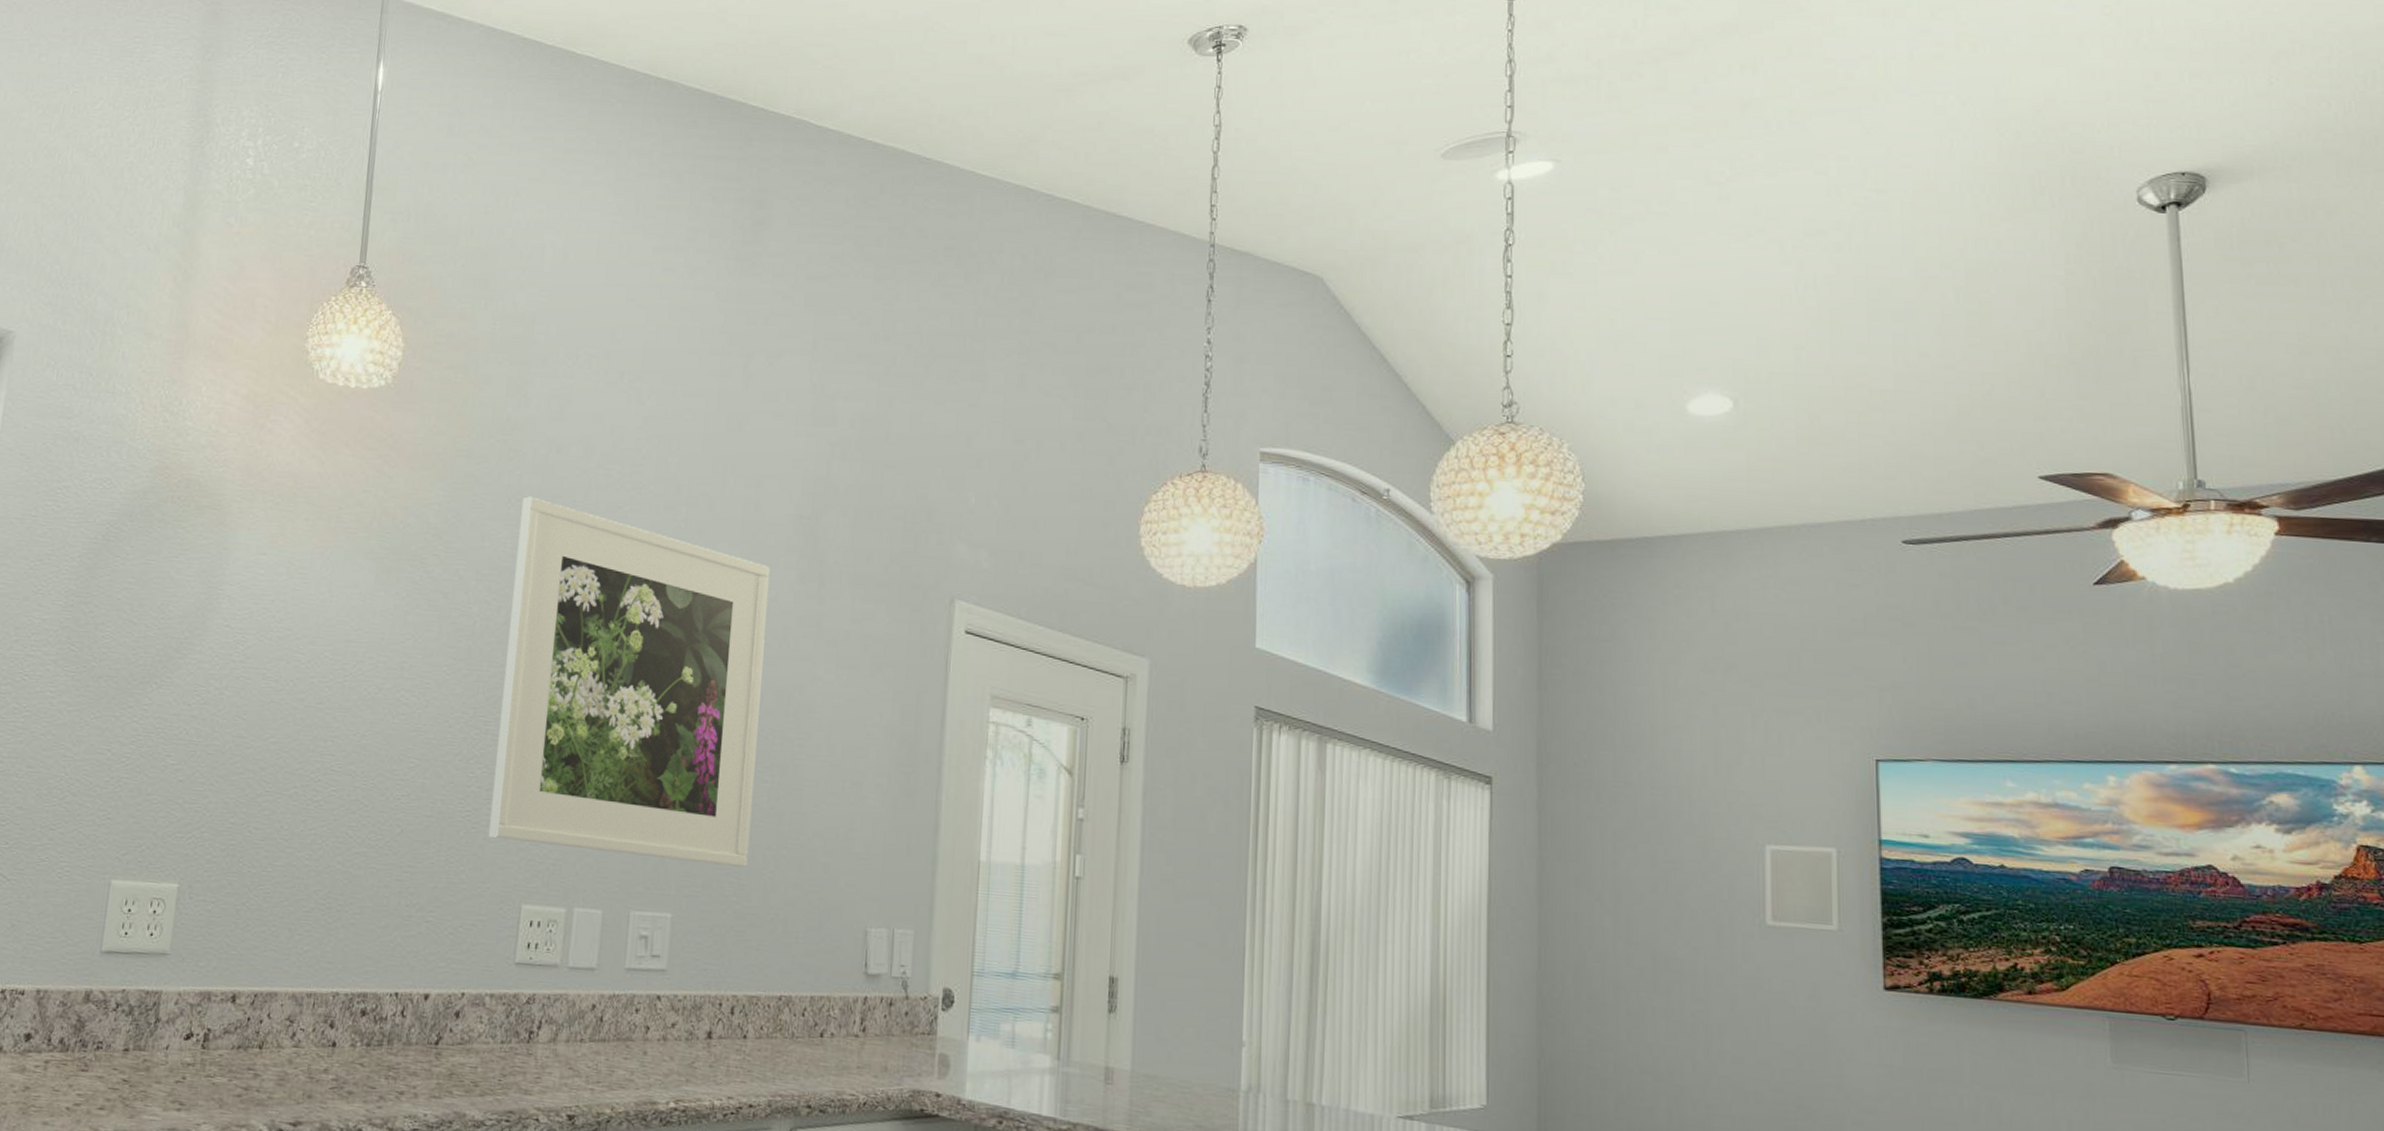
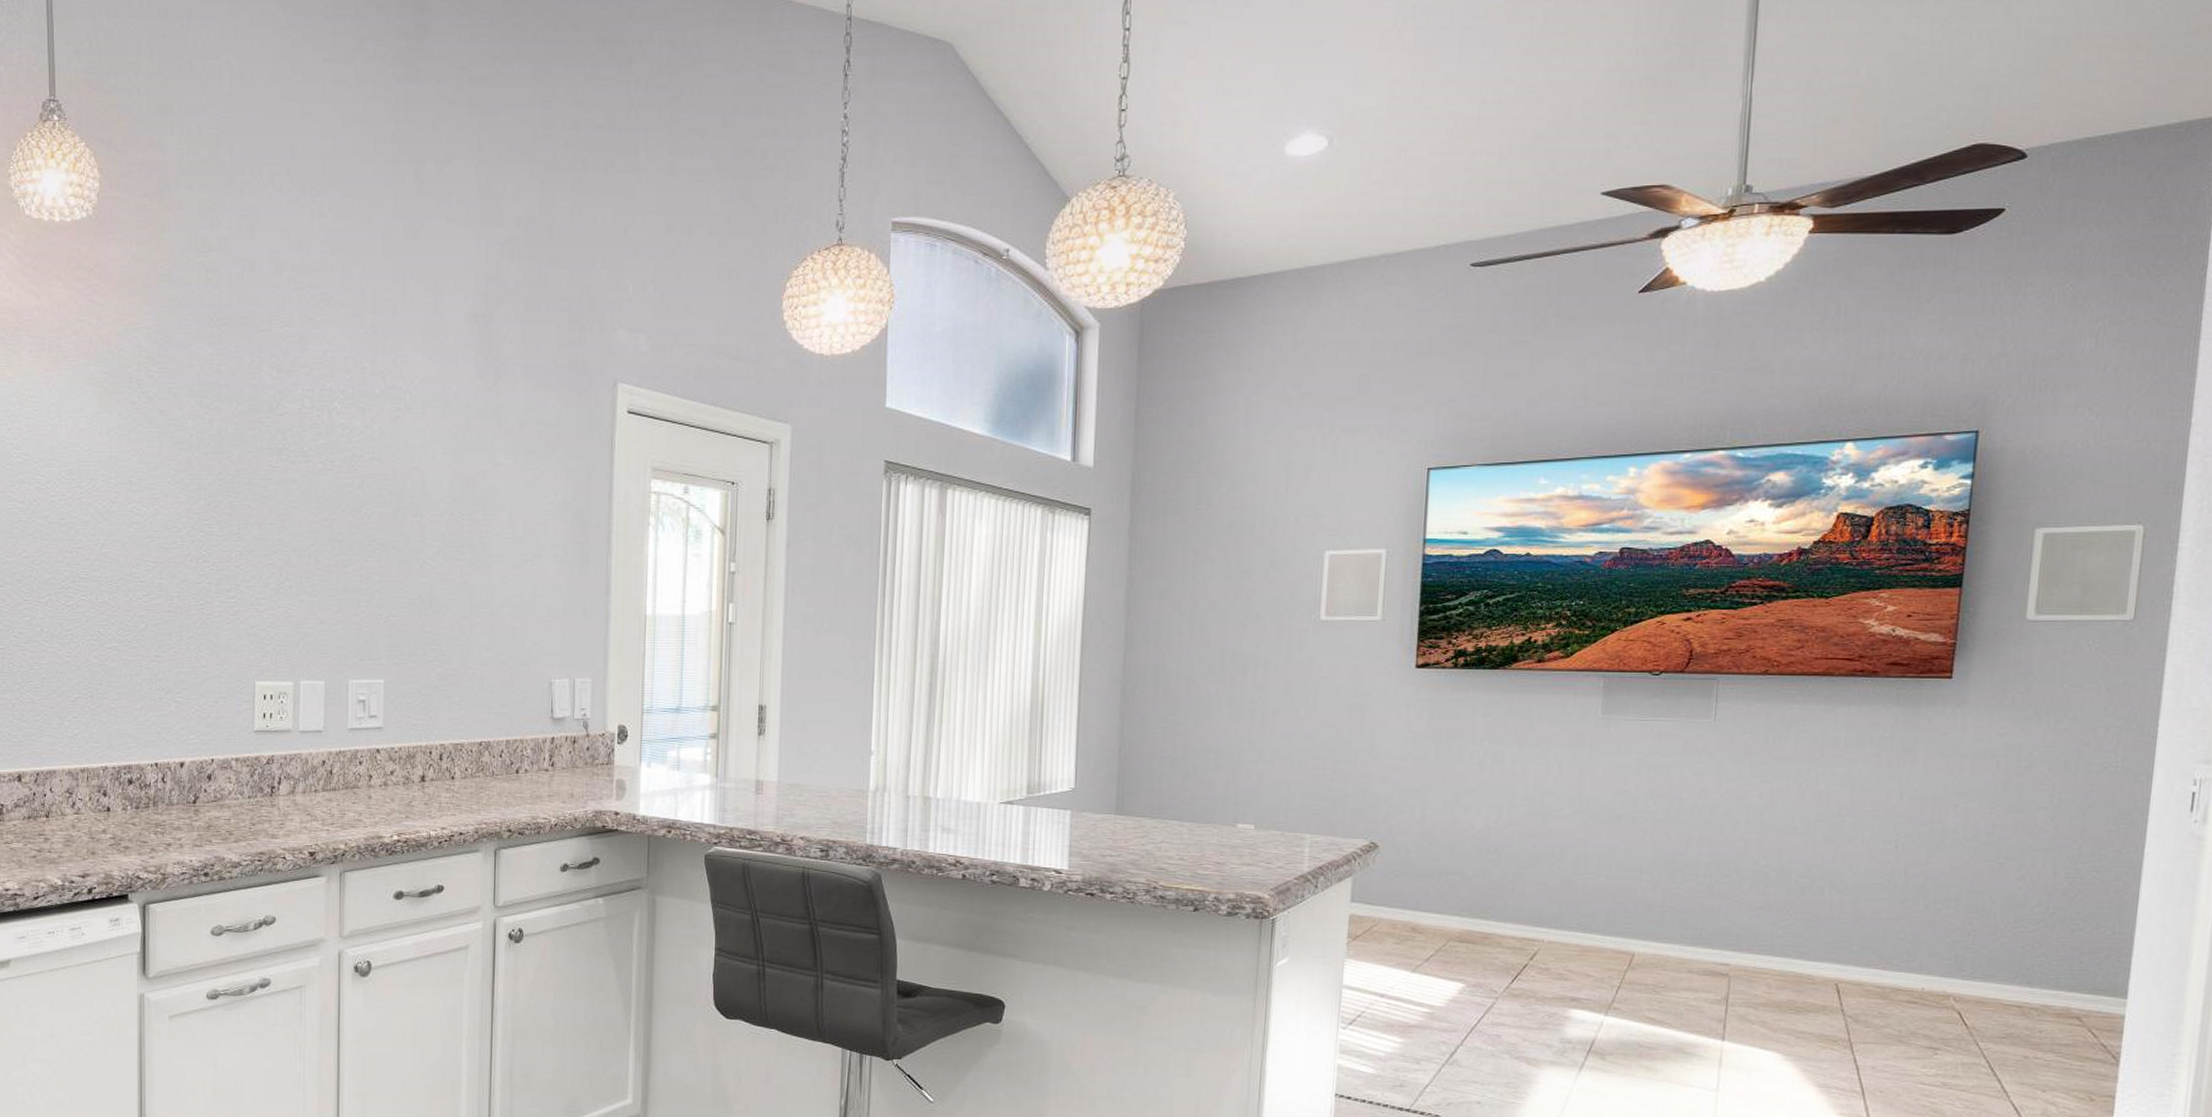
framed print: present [488,496,770,867] -> none [221,314,451,635]

